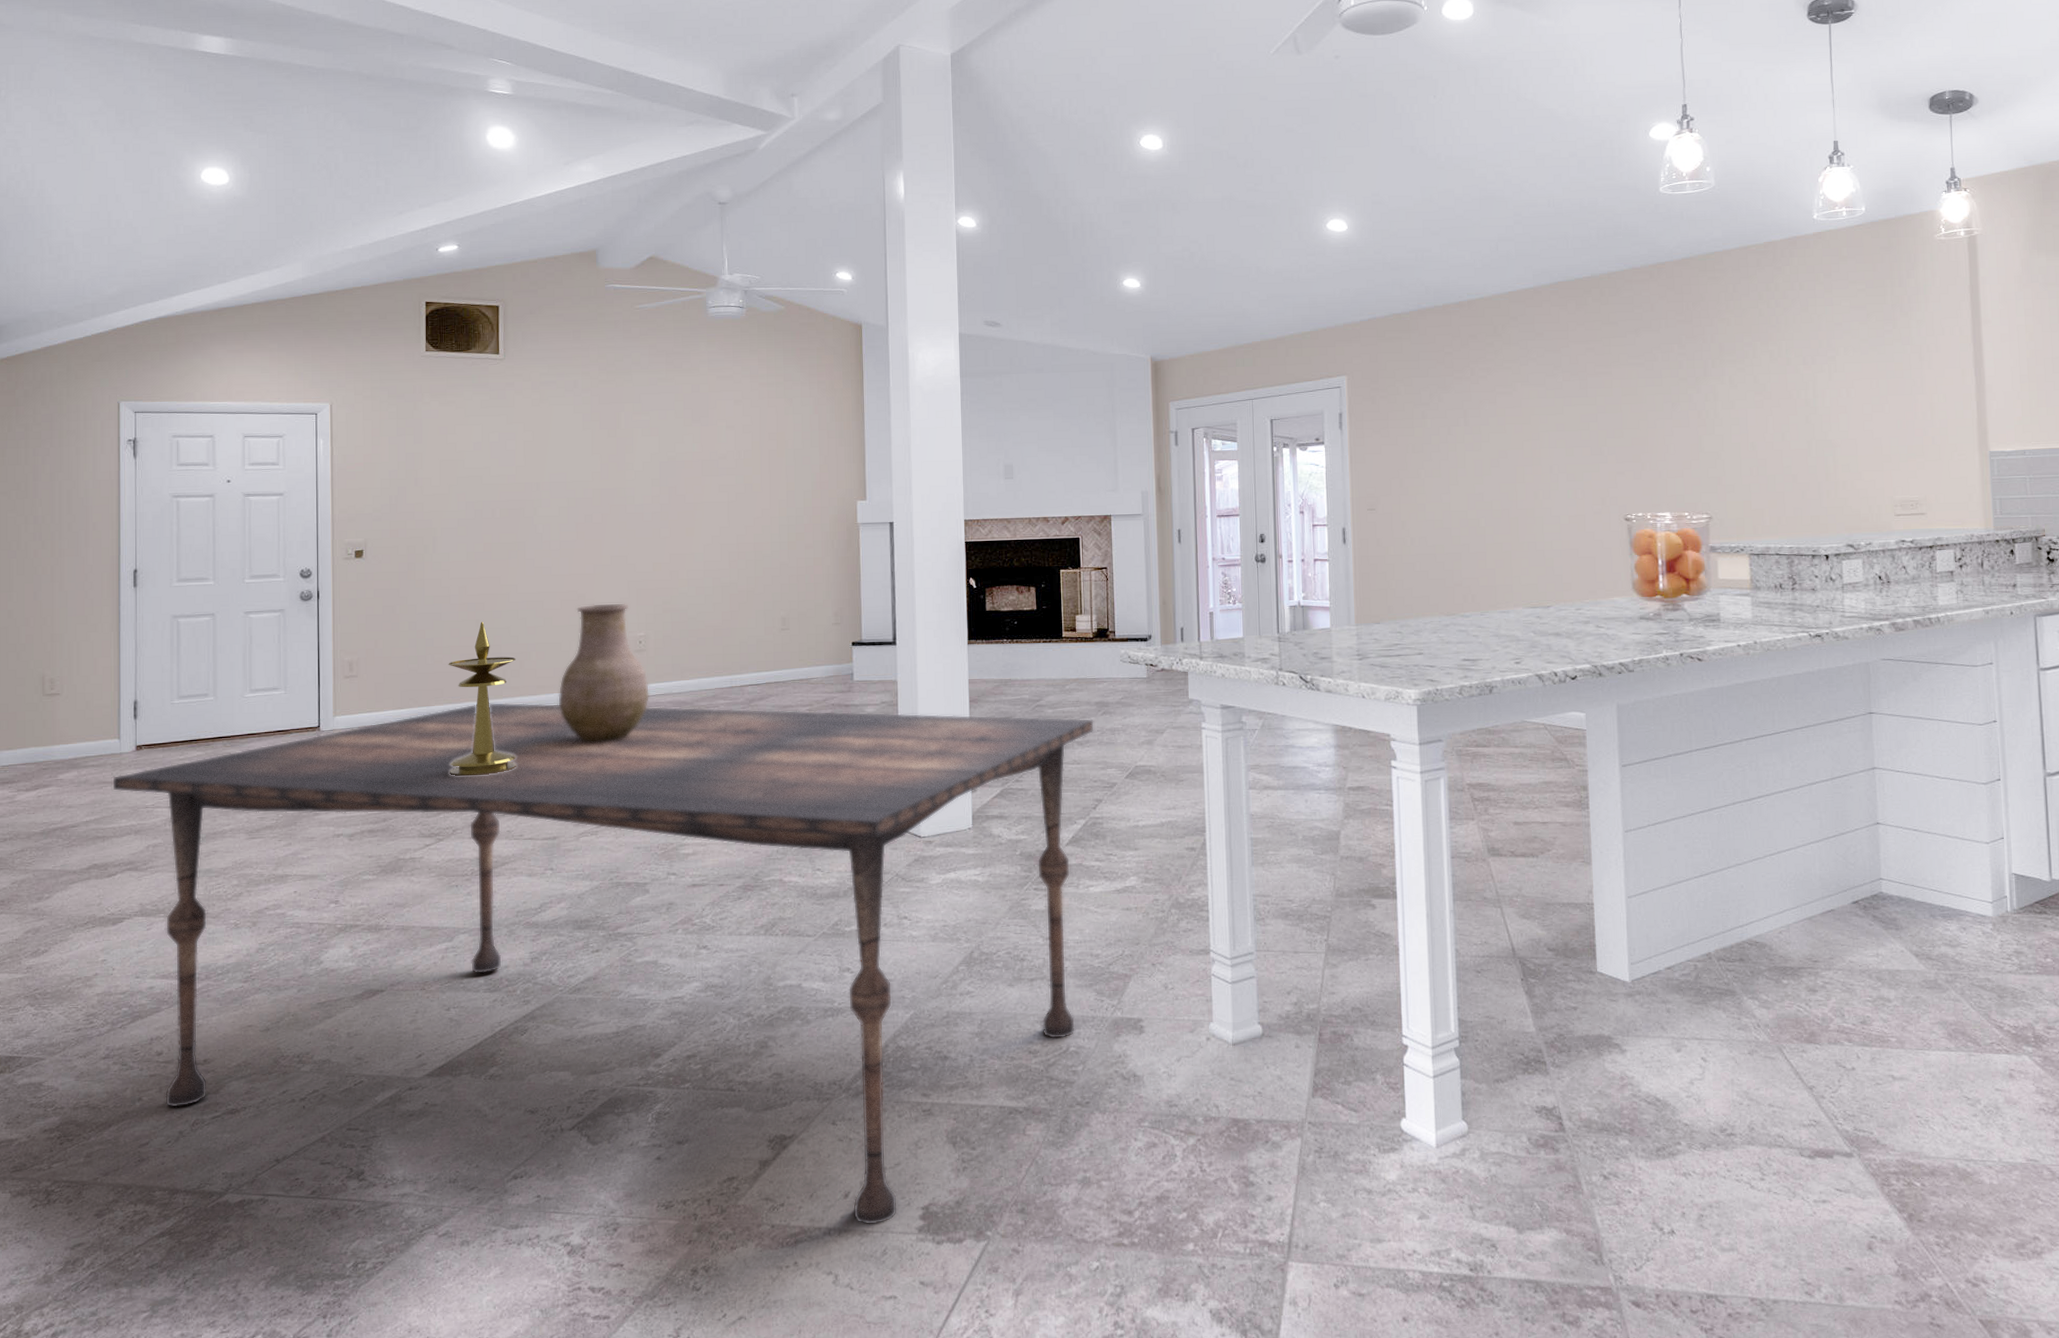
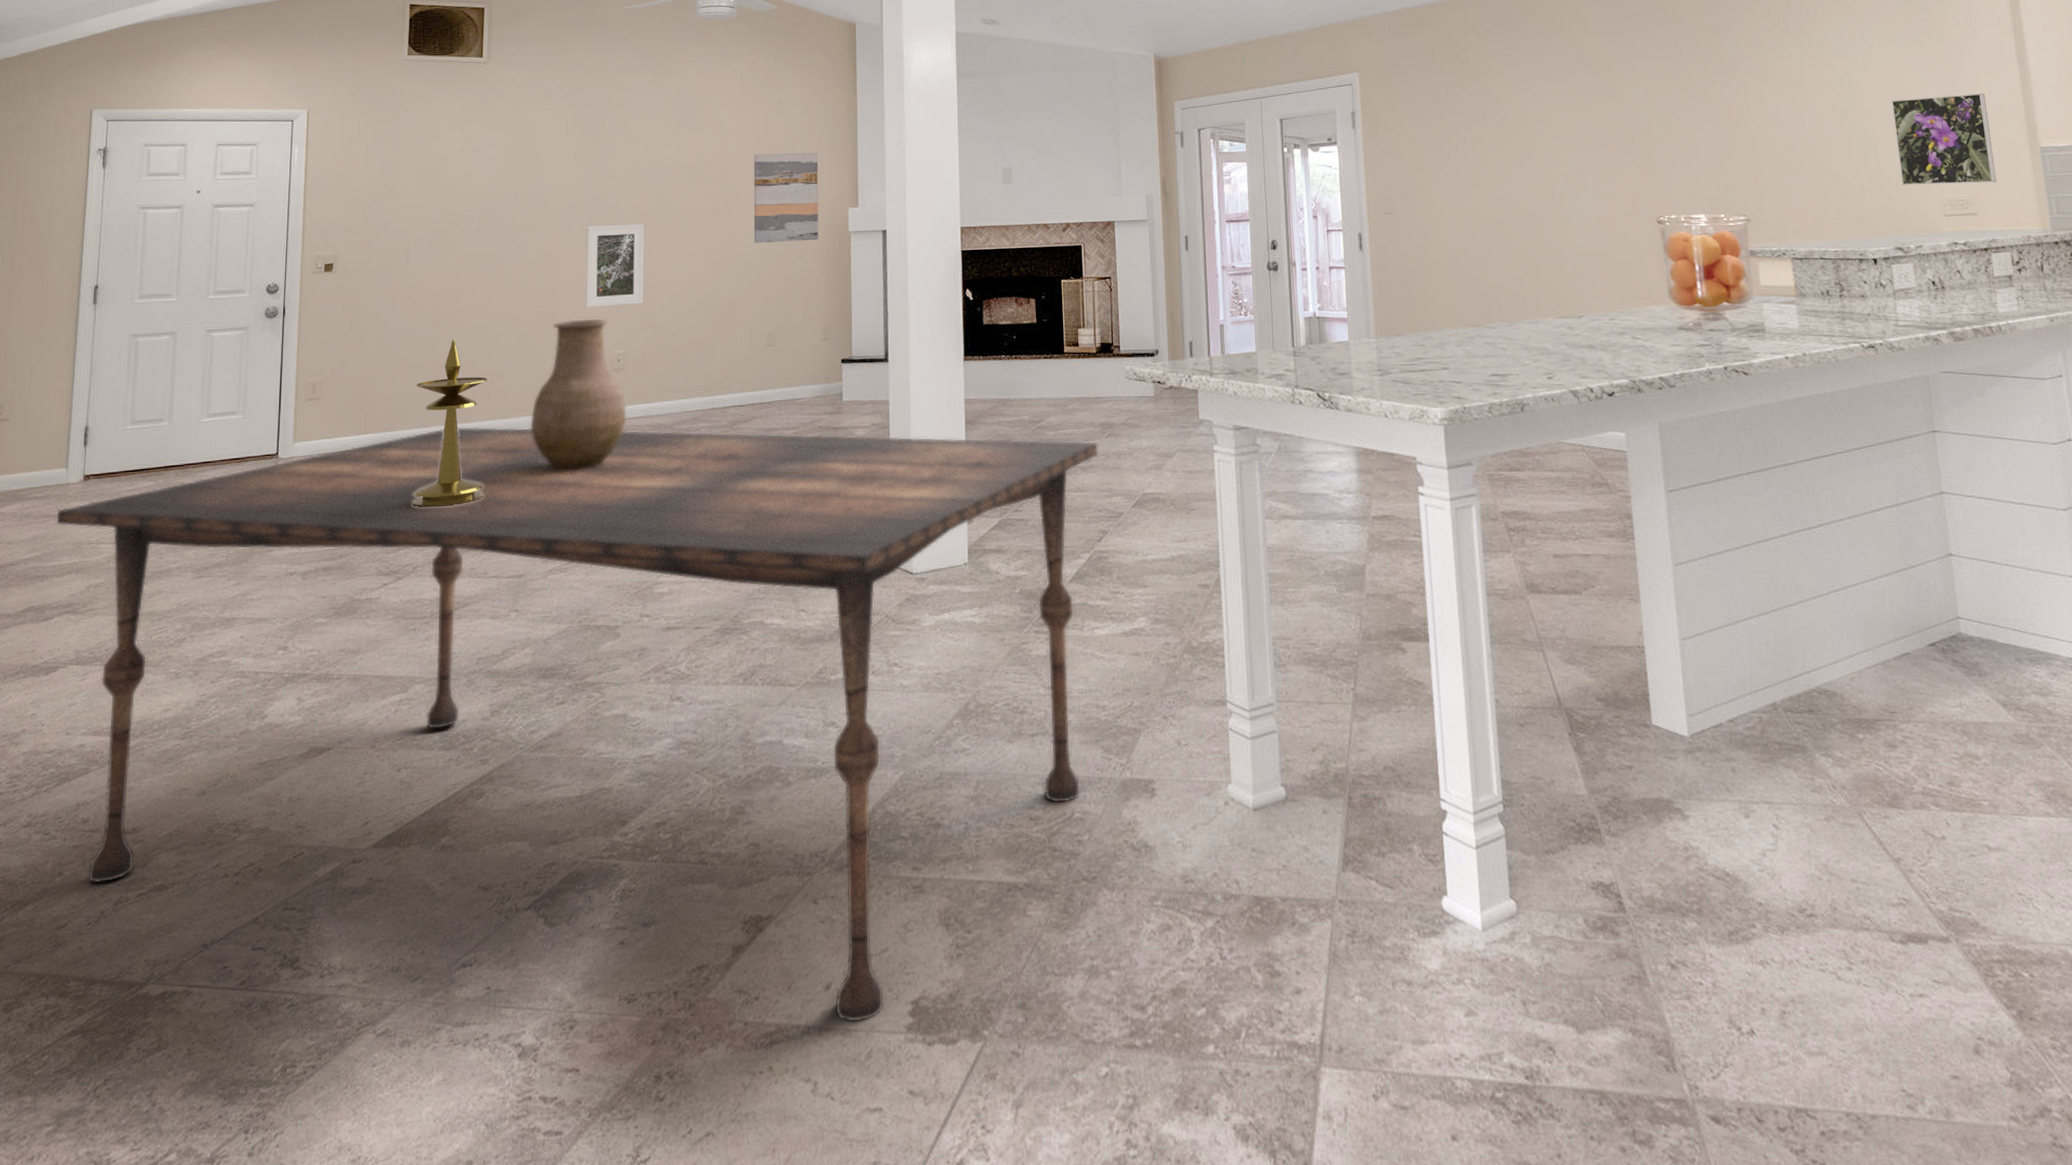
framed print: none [606,514,663,593] -> present [585,223,644,307]
wall art: none [765,448,828,534] -> present [754,153,819,243]
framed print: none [1852,400,1947,487] -> present [1891,93,1997,185]

